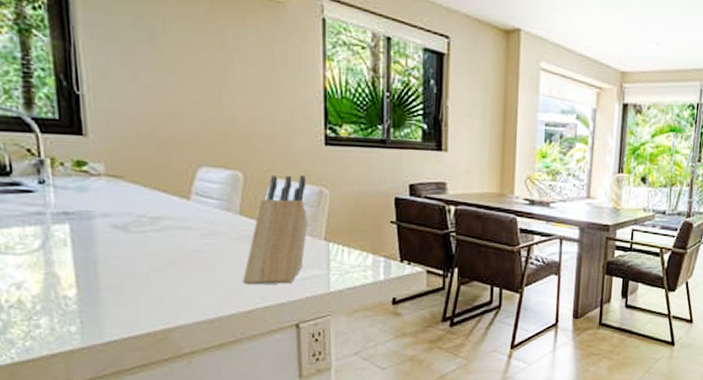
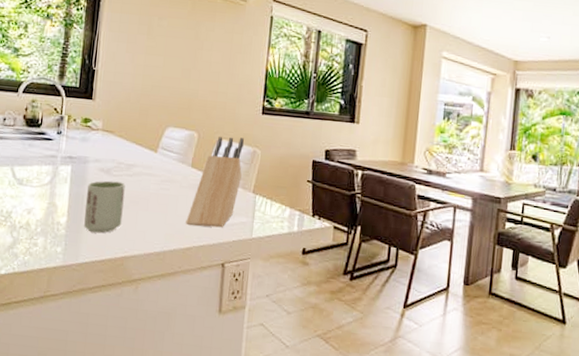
cup: none [98,239,156,304] -> present [84,180,125,234]

